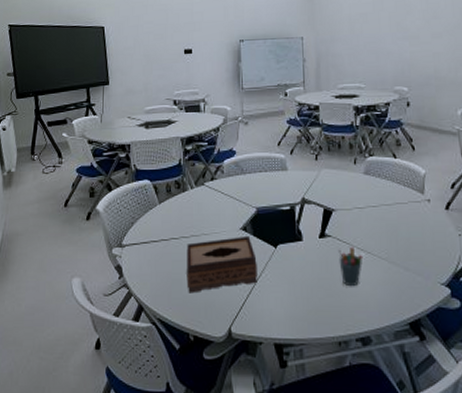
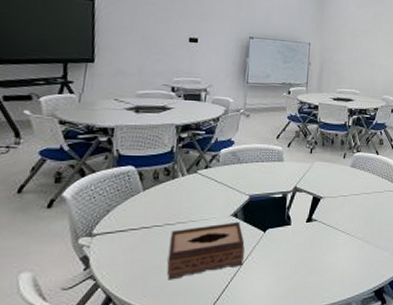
pen holder: present [338,246,364,287] -> none [321,229,343,264]

